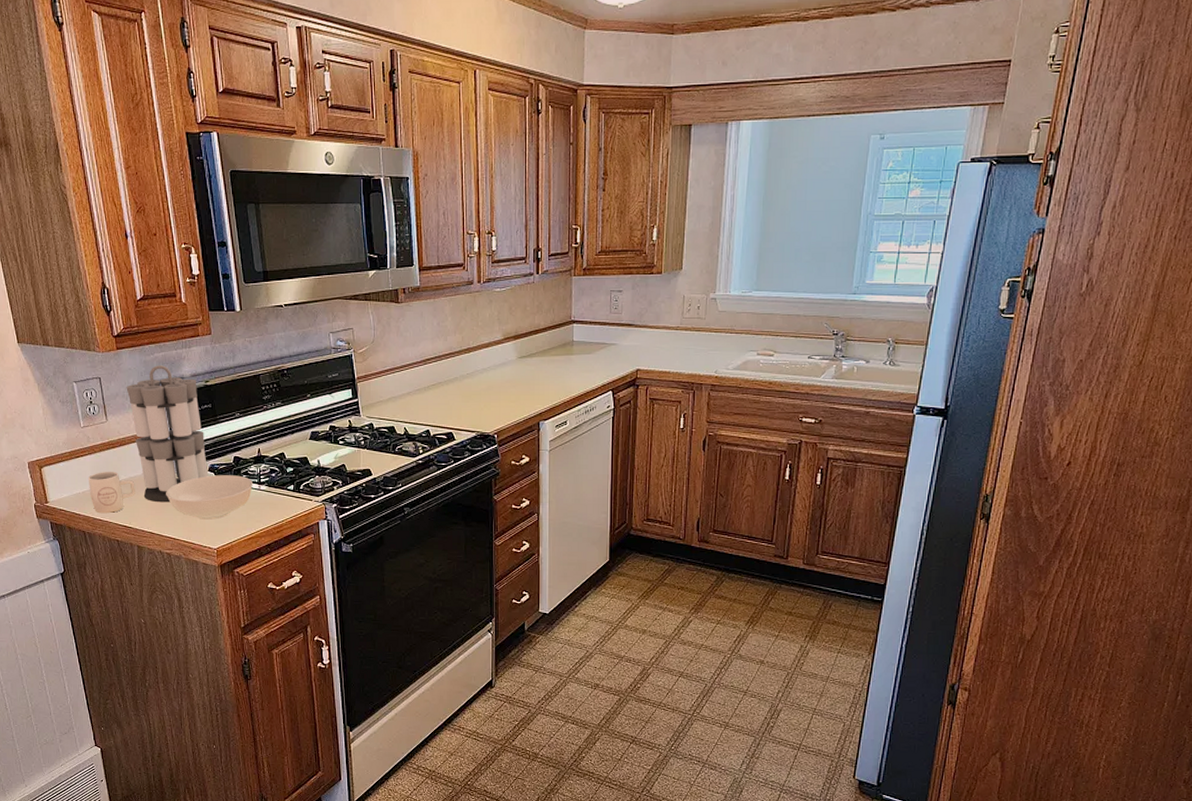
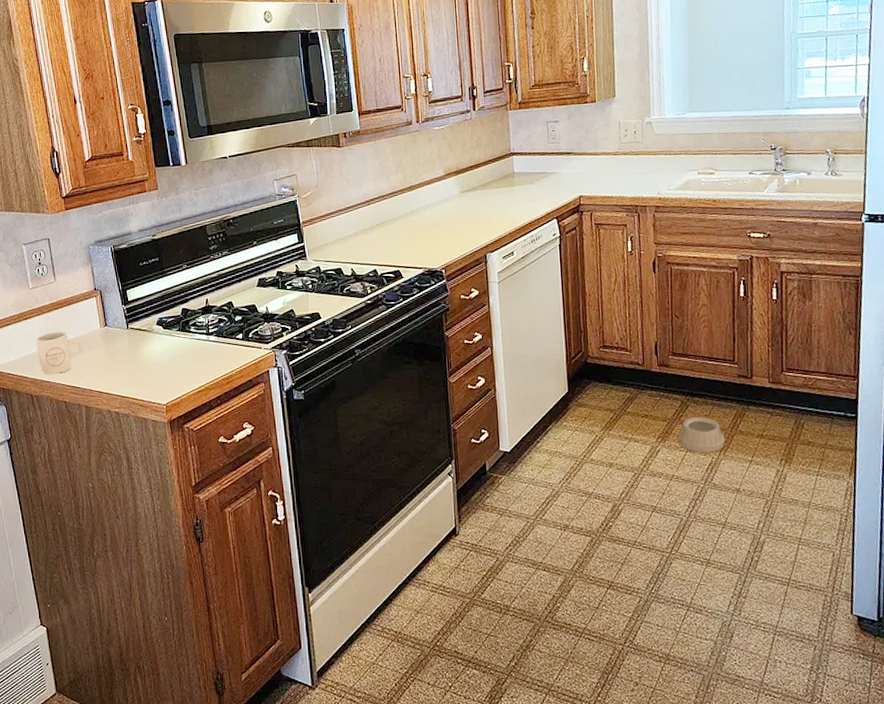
spice rack: present [126,365,209,503] -> none [74,222,157,360]
bowl: present [166,475,253,520] -> none [114,327,201,375]
pet bowl: none [711,591,755,626] -> present [678,416,726,453]

